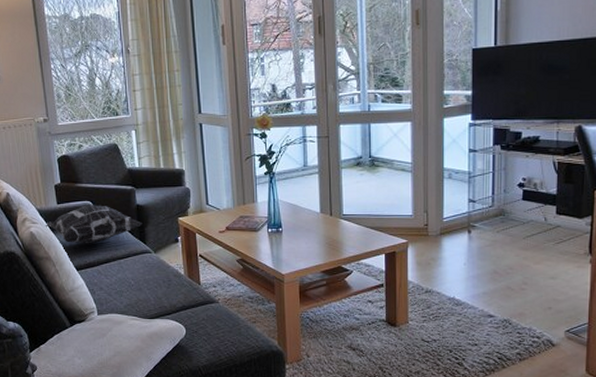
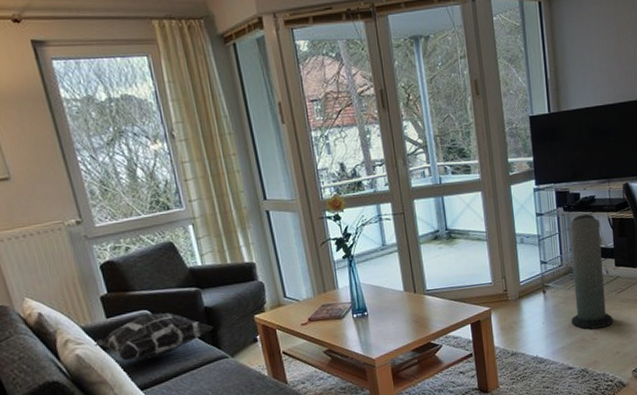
air purifier: none [497,154,547,278] -> present [569,213,613,330]

